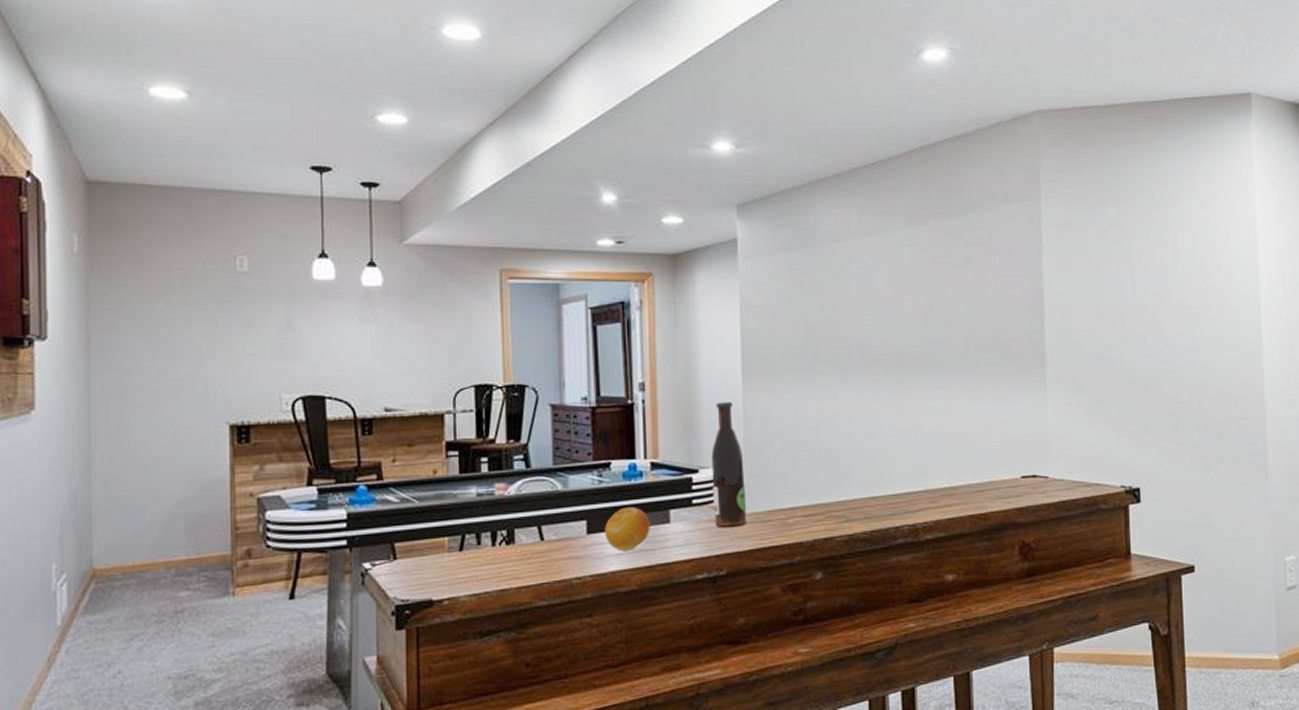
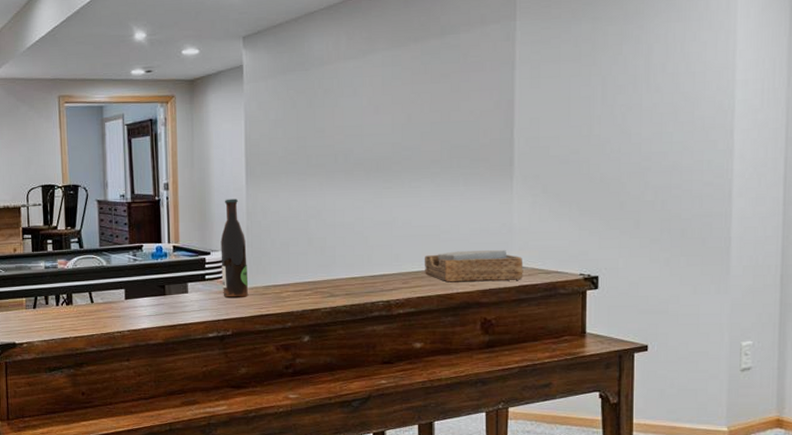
fruit: present [605,507,650,551] -> none [138,280,173,313]
napkin holder: none [954,460,1062,500] -> present [425,250,523,282]

